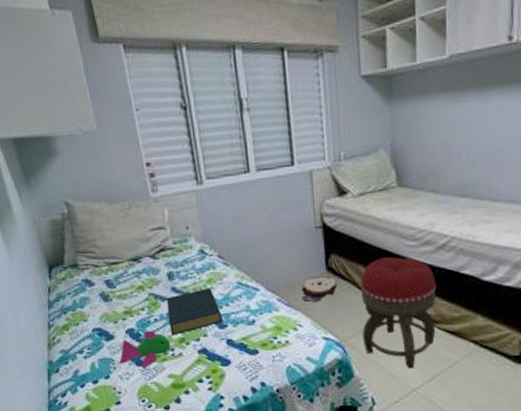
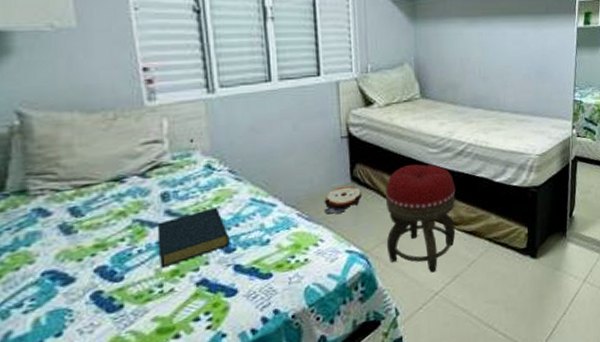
toy dinosaur: present [118,331,171,368] -> none [78,266,159,315]

